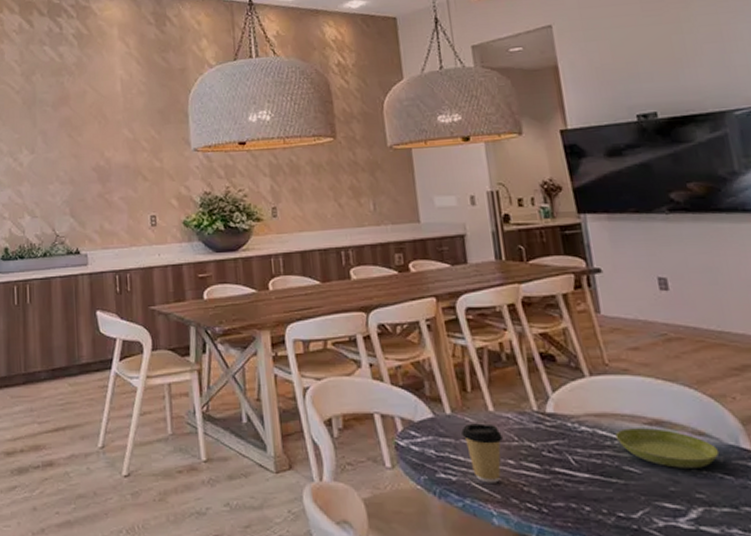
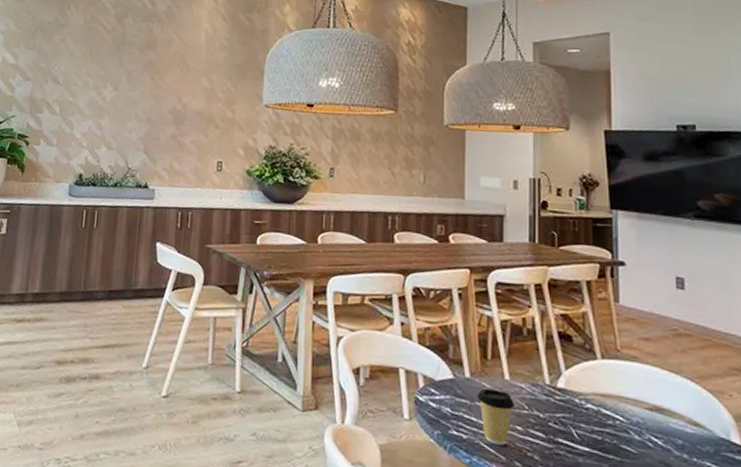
saucer: present [615,428,720,468] -> none [618,411,711,456]

